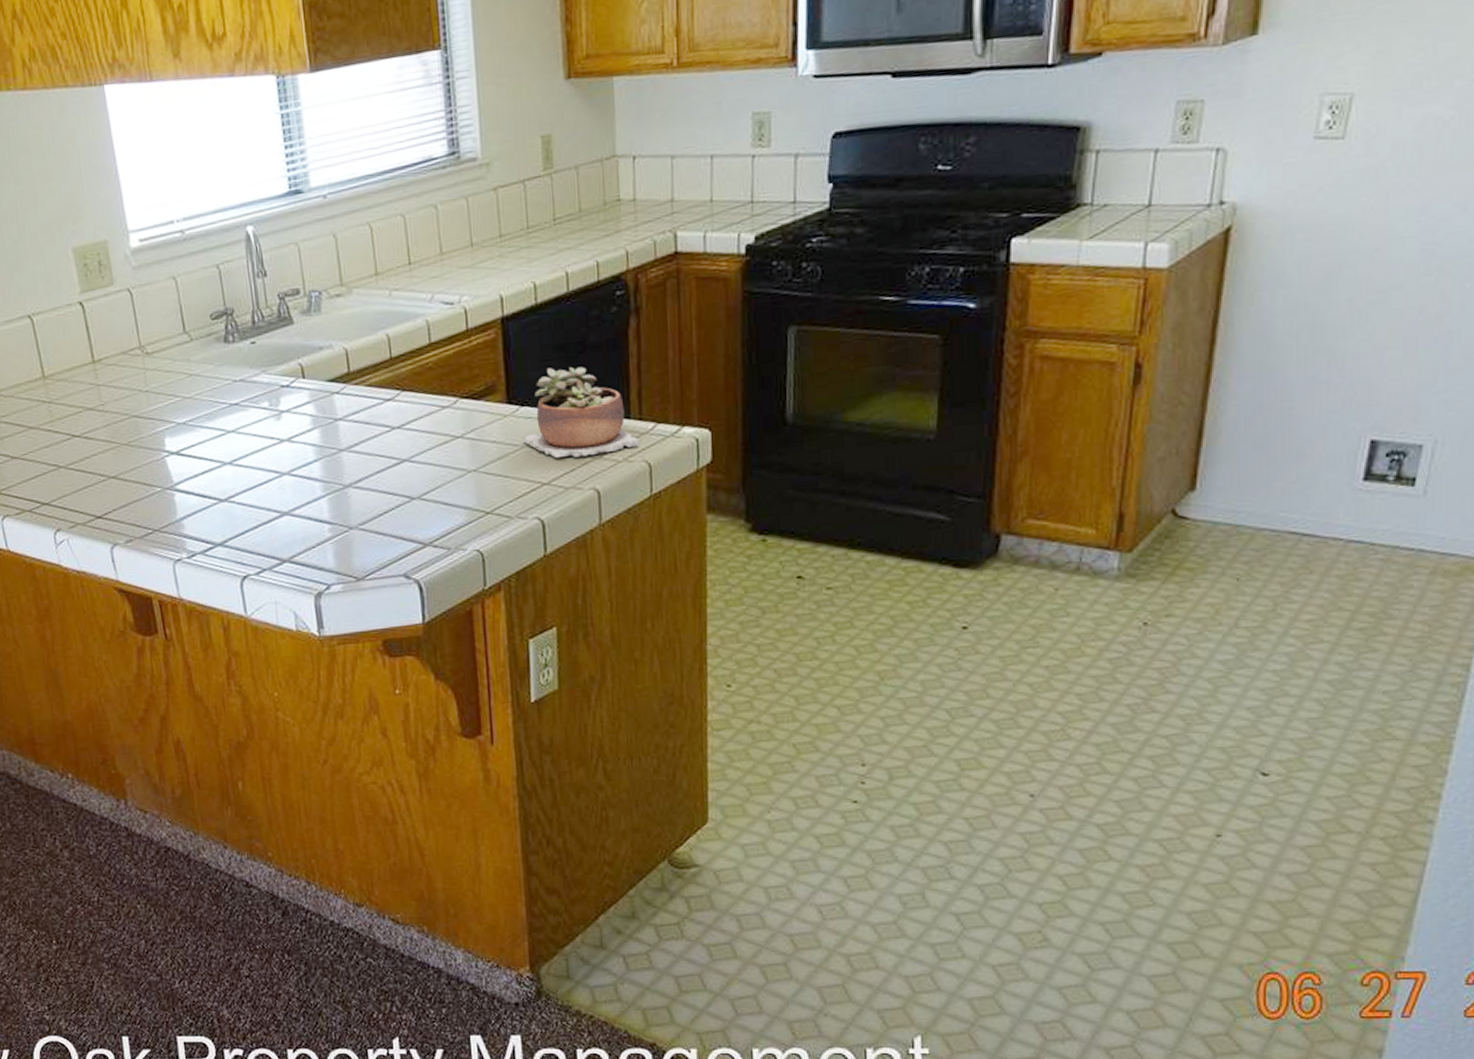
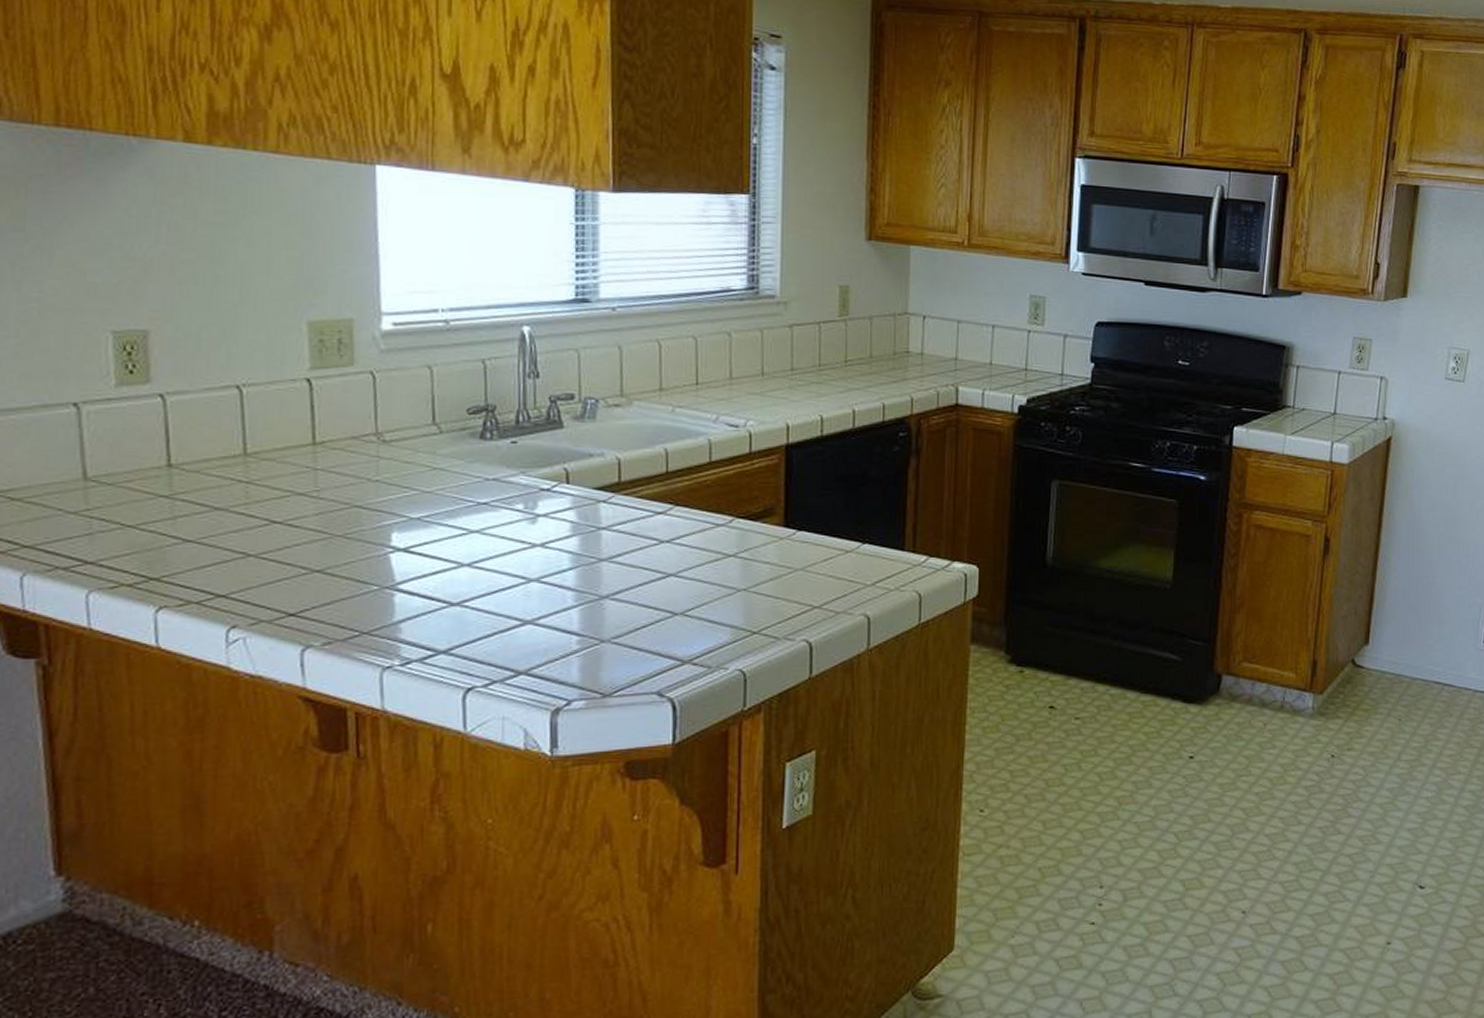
succulent plant: present [524,367,641,459] -> none [798,497,913,584]

